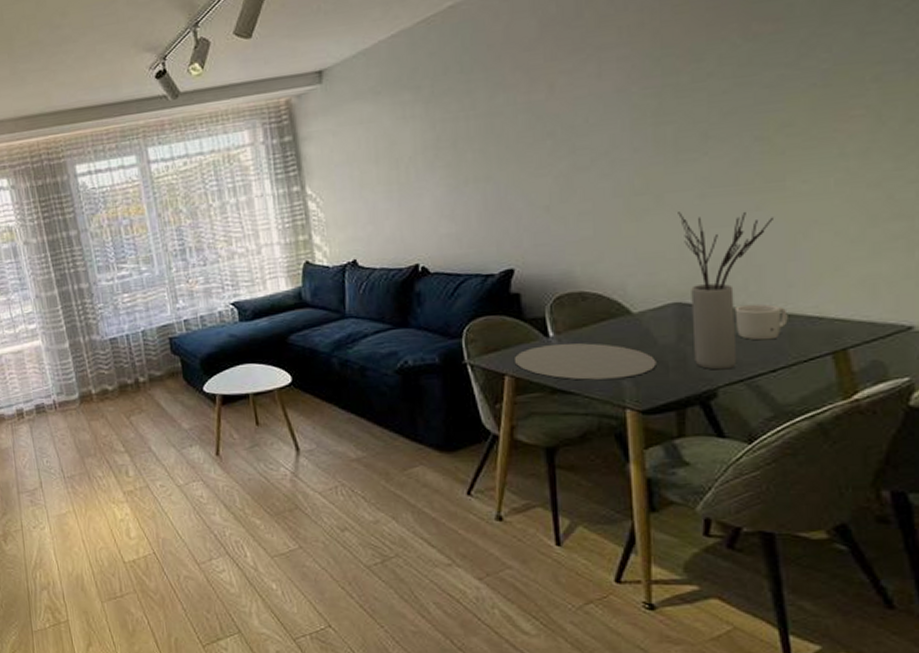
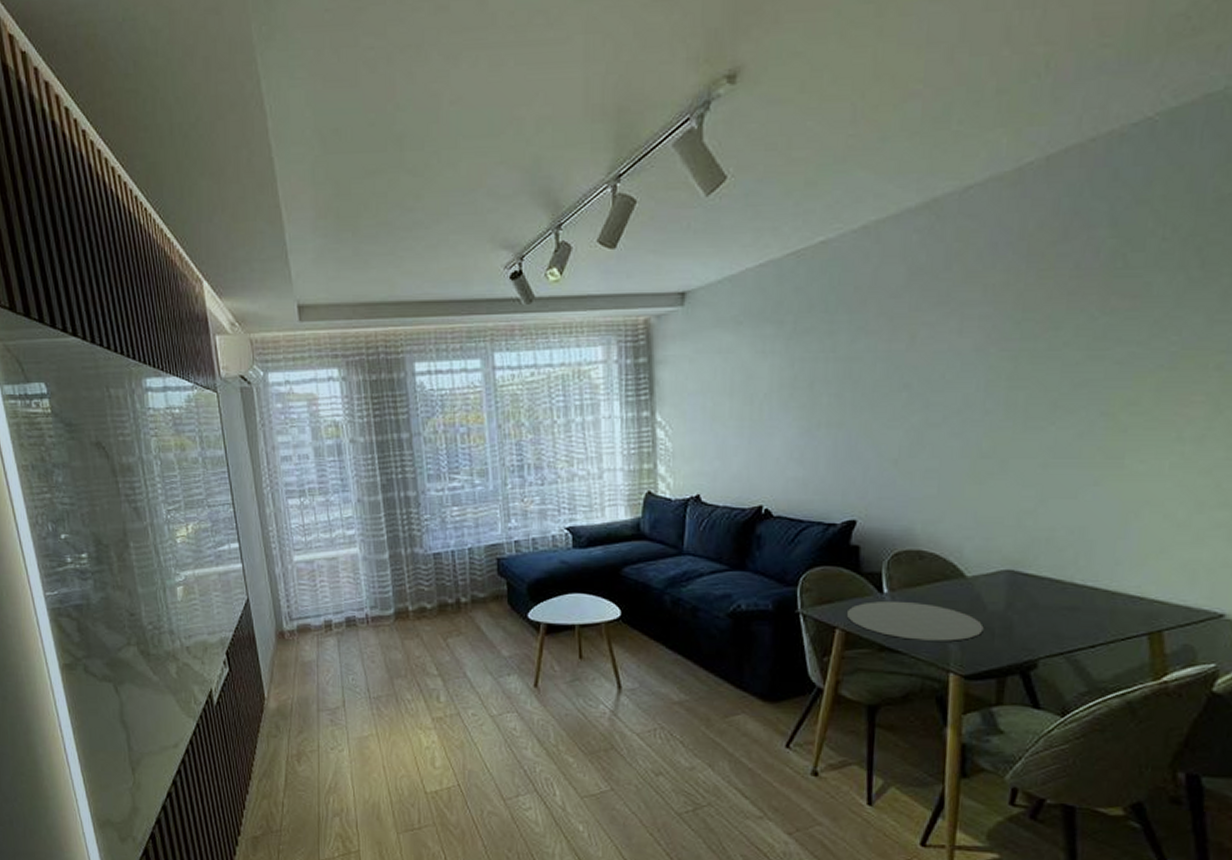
vase: present [678,211,773,370] -> none [1020,479,1109,642]
mug: present [734,303,788,341] -> none [1062,578,1112,616]

